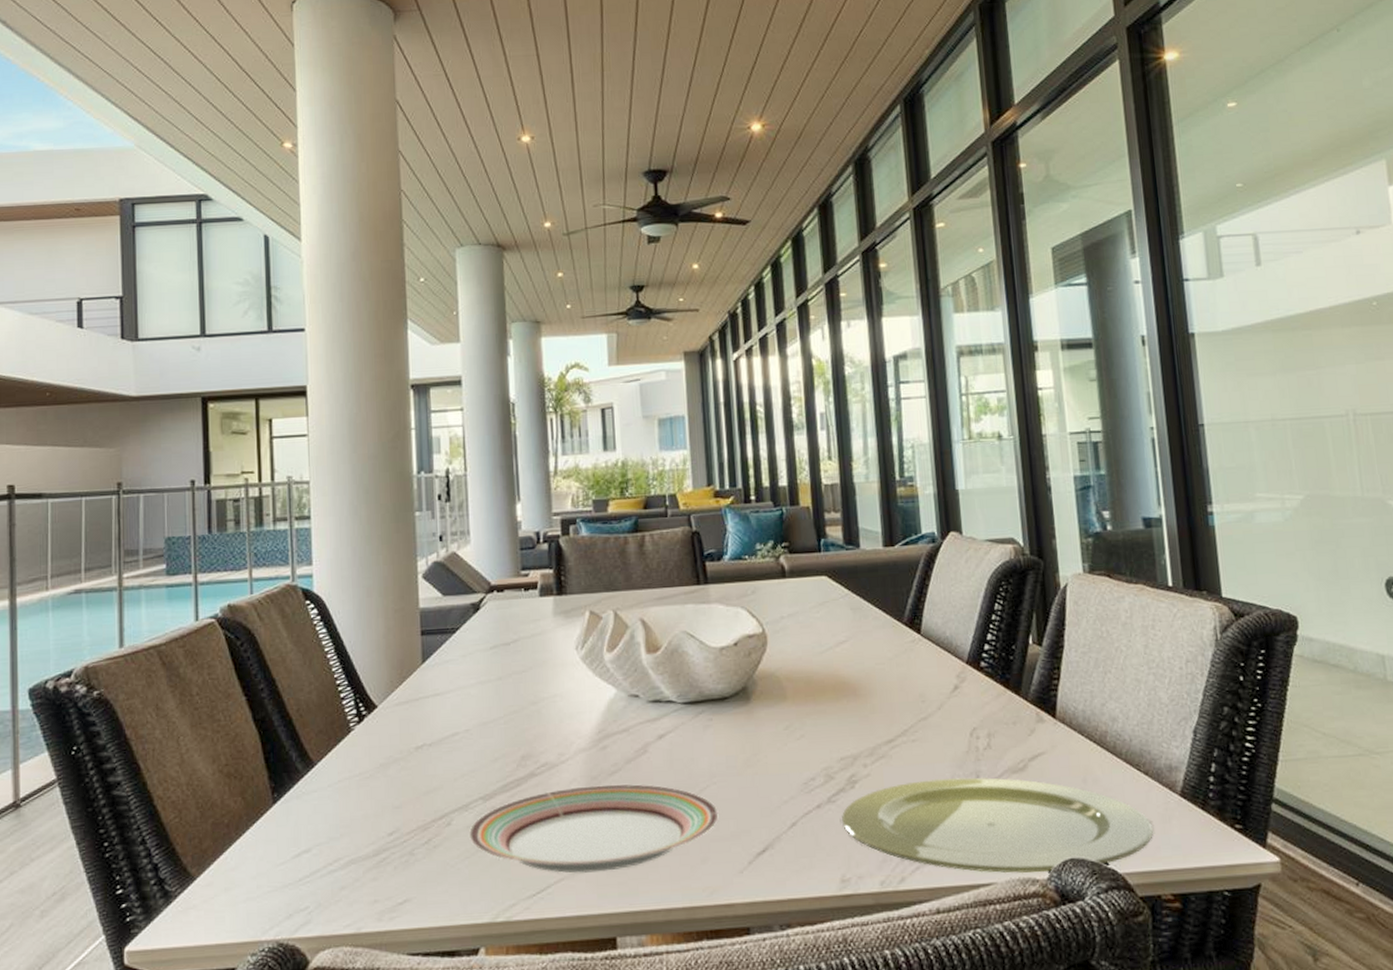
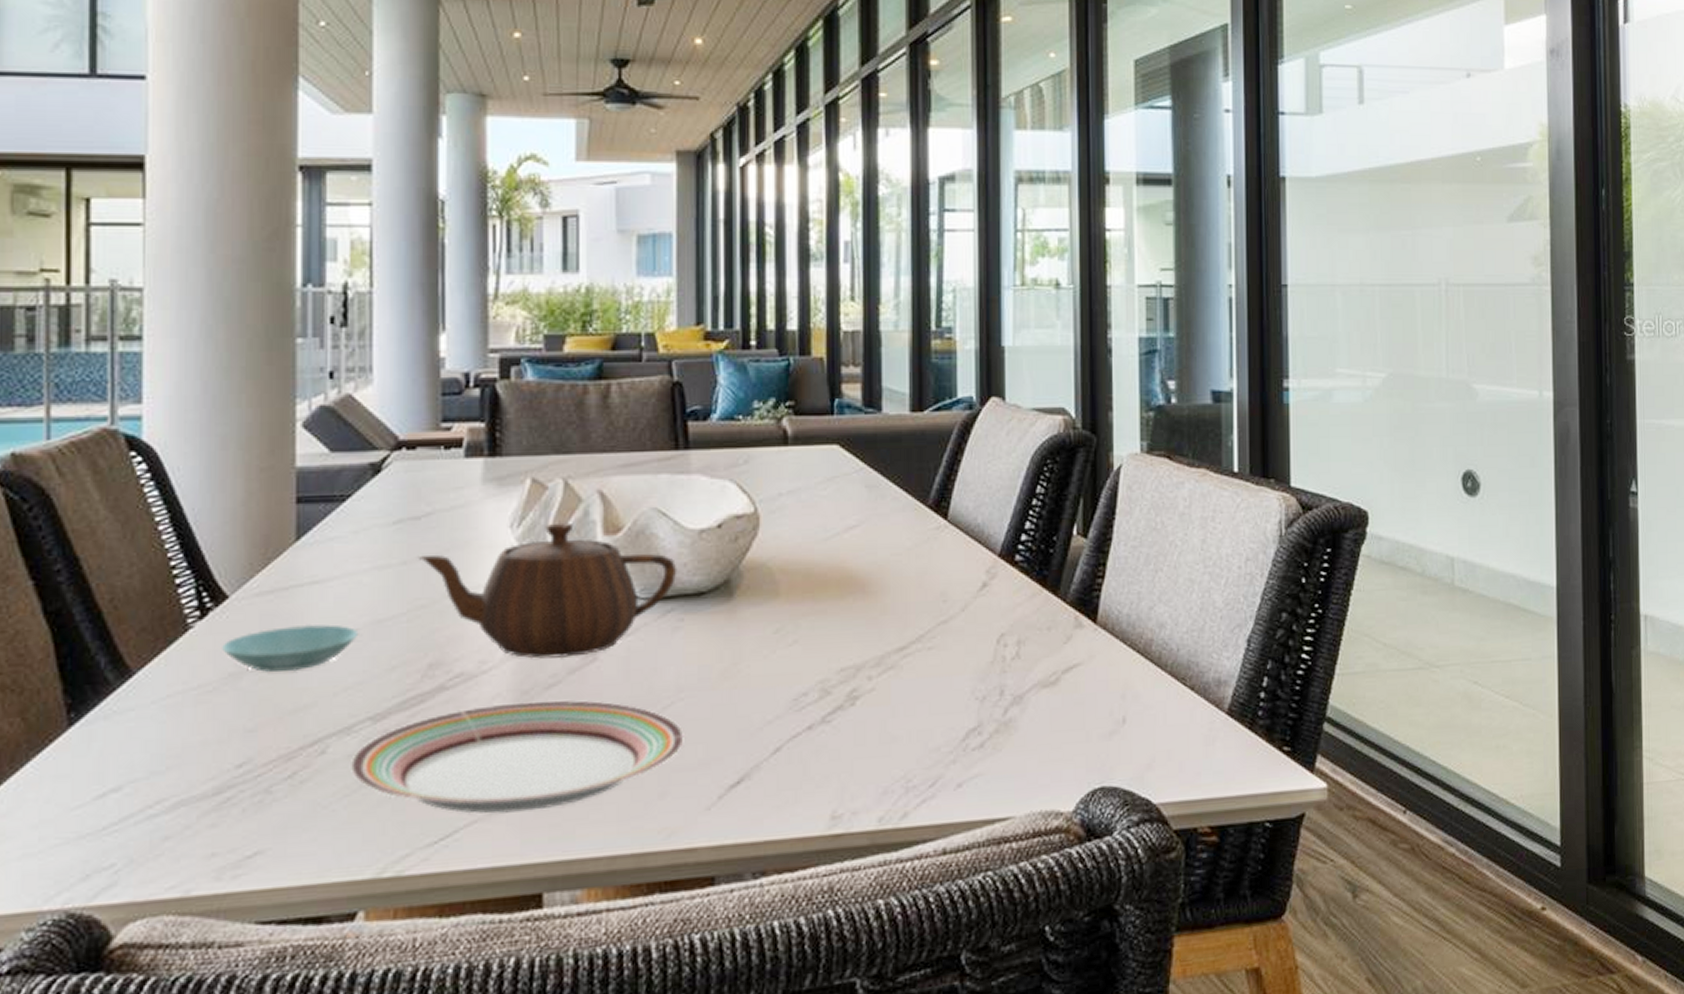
saucer: none [375,726,470,763] -> present [222,624,359,672]
teapot: none [509,644,705,751] -> present [418,522,677,659]
plate: present [842,777,1153,873] -> none [837,692,1194,805]

